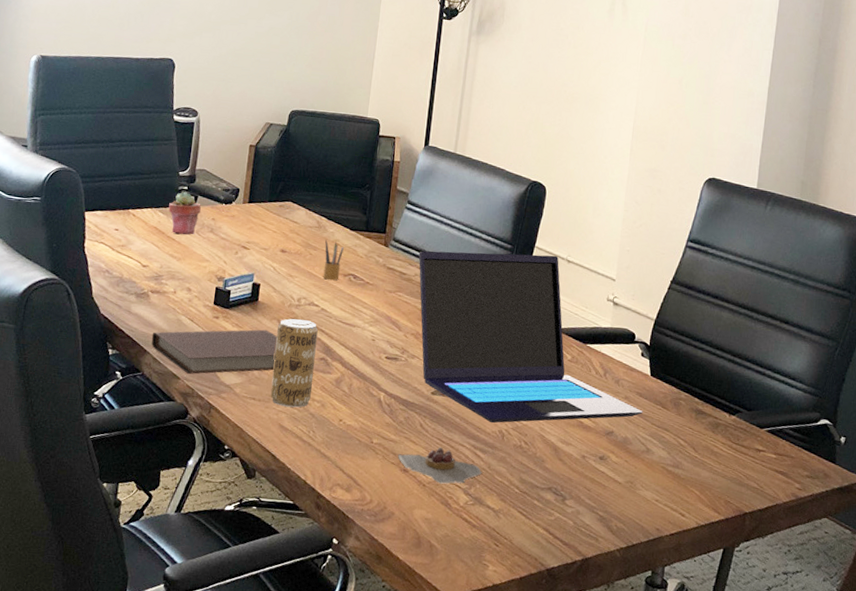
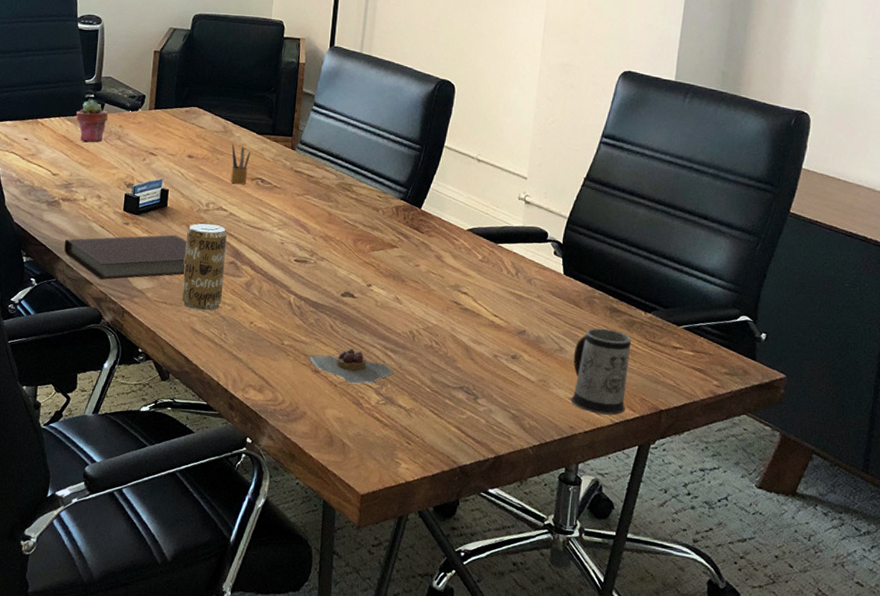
laptop: present [418,251,643,423] -> none [326,153,556,324]
mug: none [657,429,716,518] -> present [571,328,631,415]

